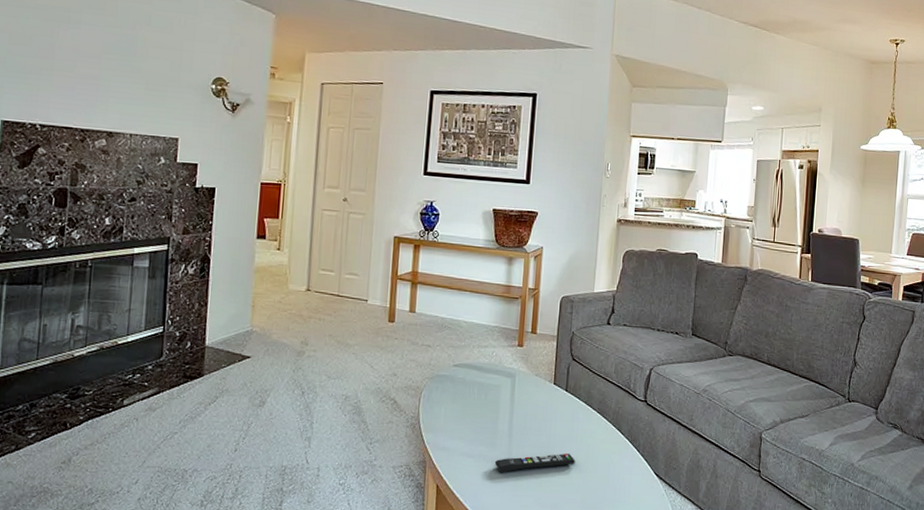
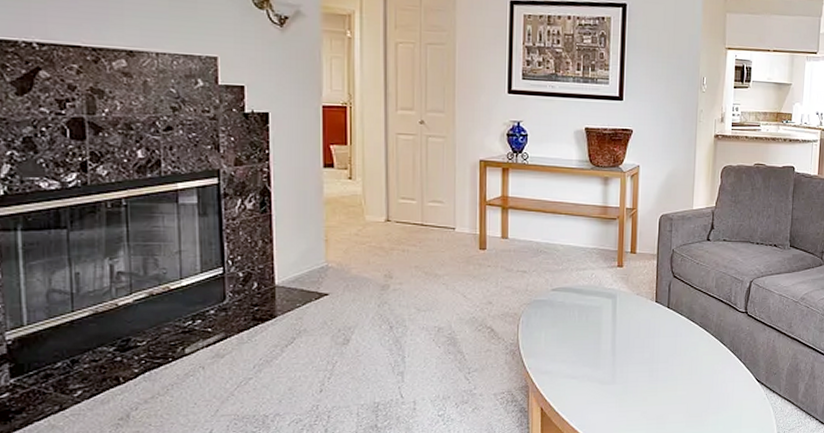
remote control: present [494,453,575,473] -> none [599,368,679,392]

